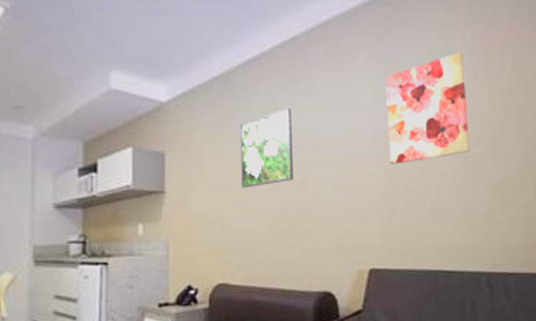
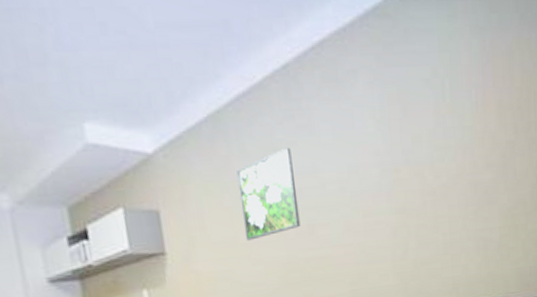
wall art: present [385,51,470,164] -> none [388,66,481,200]

